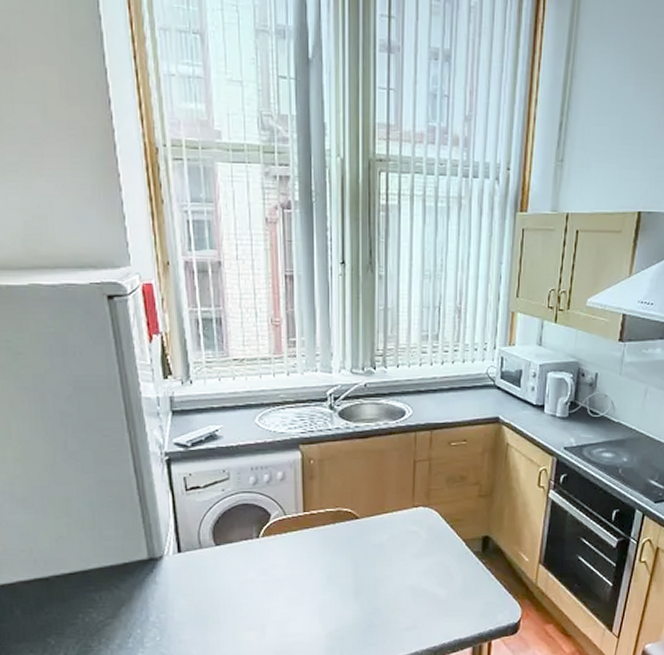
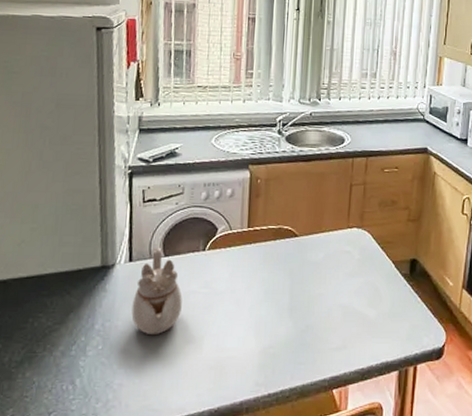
teapot: none [186,536,240,625] -> present [131,247,182,336]

